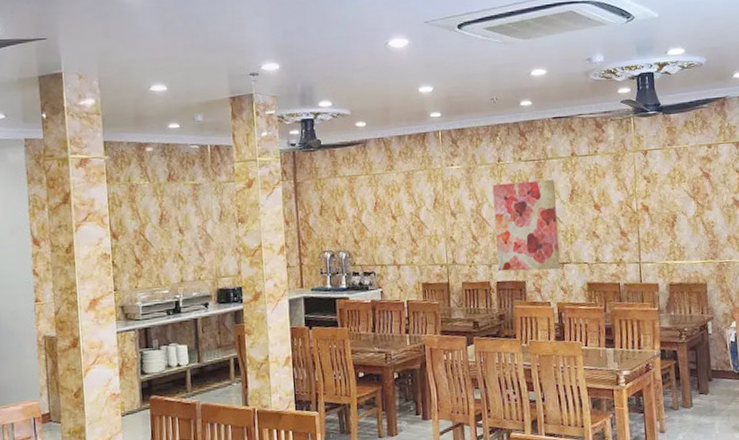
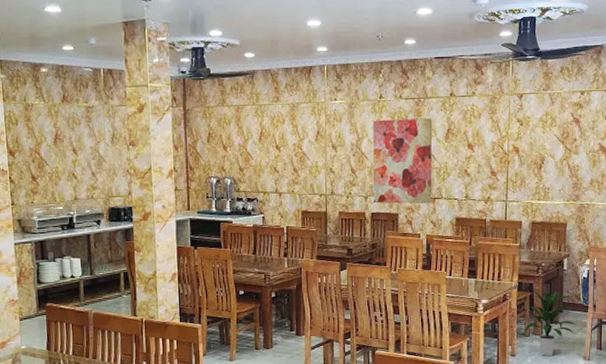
indoor plant: none [671,358,729,431] -> present [523,290,577,356]

